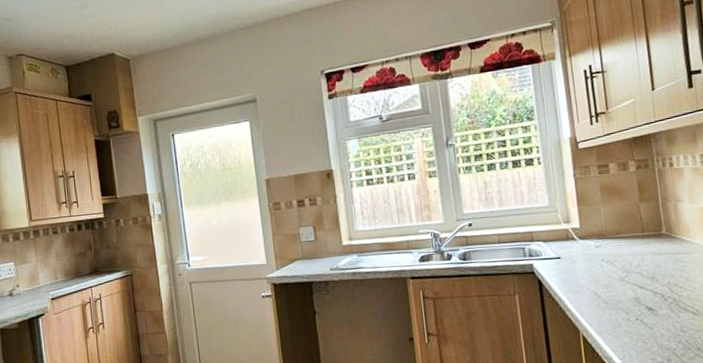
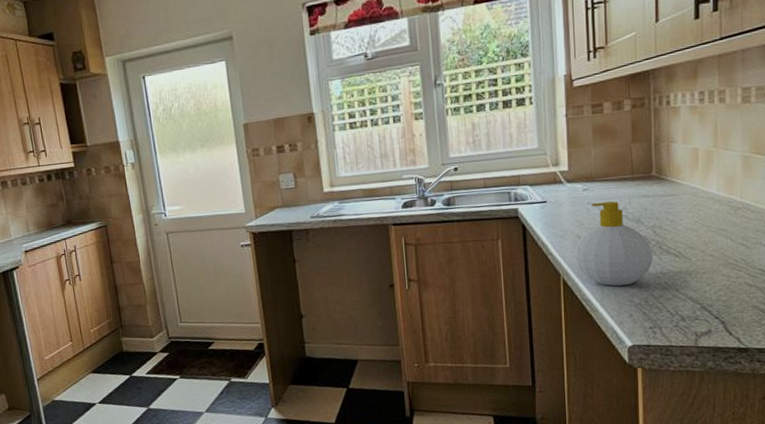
soap bottle: none [593,258,672,344] -> present [575,201,654,287]

